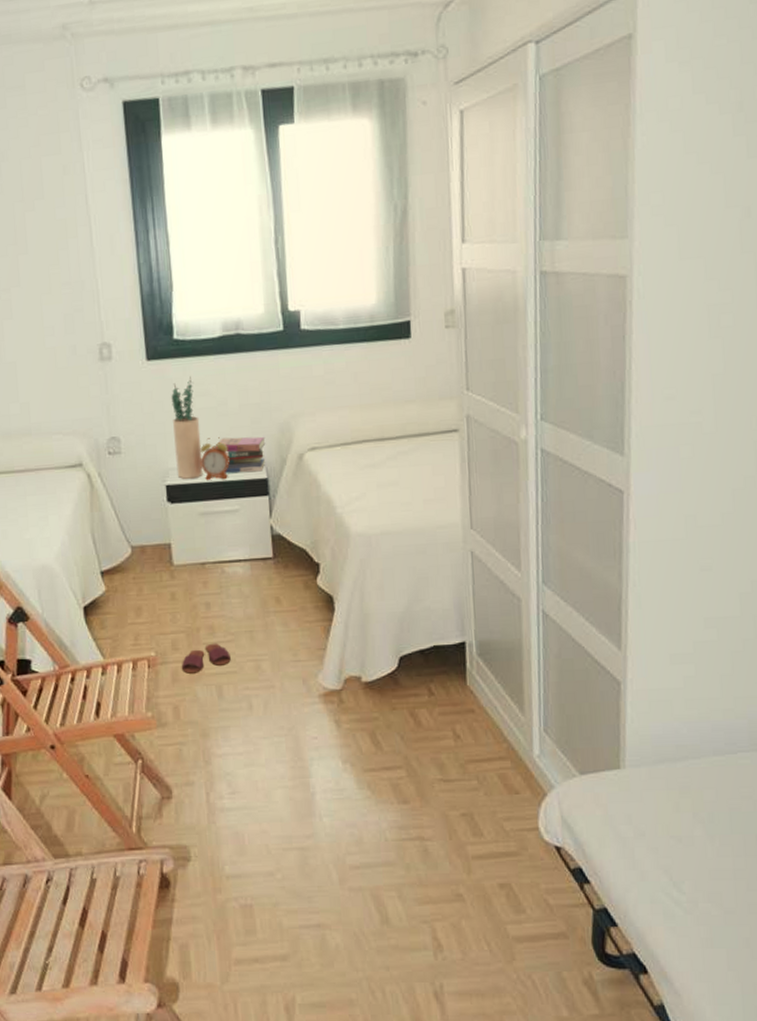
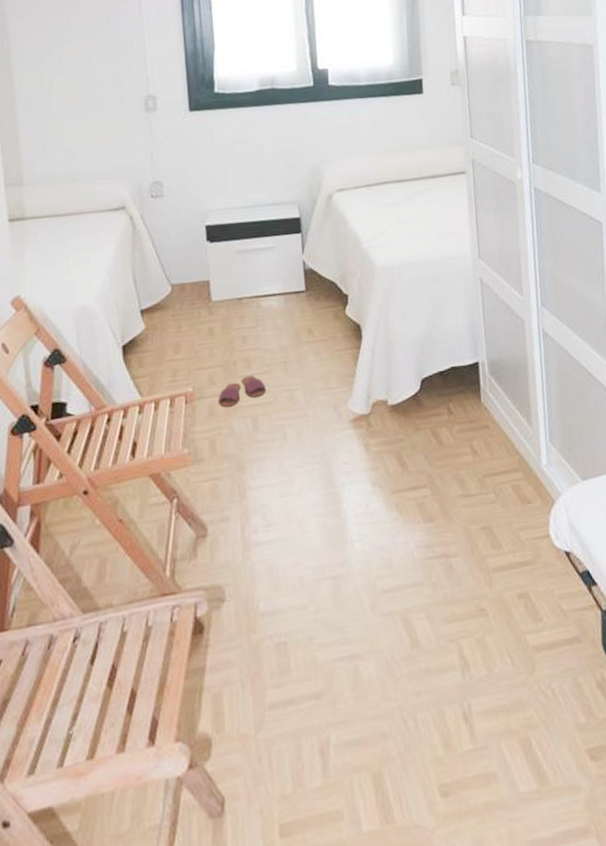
vase: present [171,376,203,480] -> none [212,126,241,220]
alarm clock: present [200,437,230,480] -> none [238,180,265,220]
books: present [215,436,266,473] -> none [252,179,299,213]

